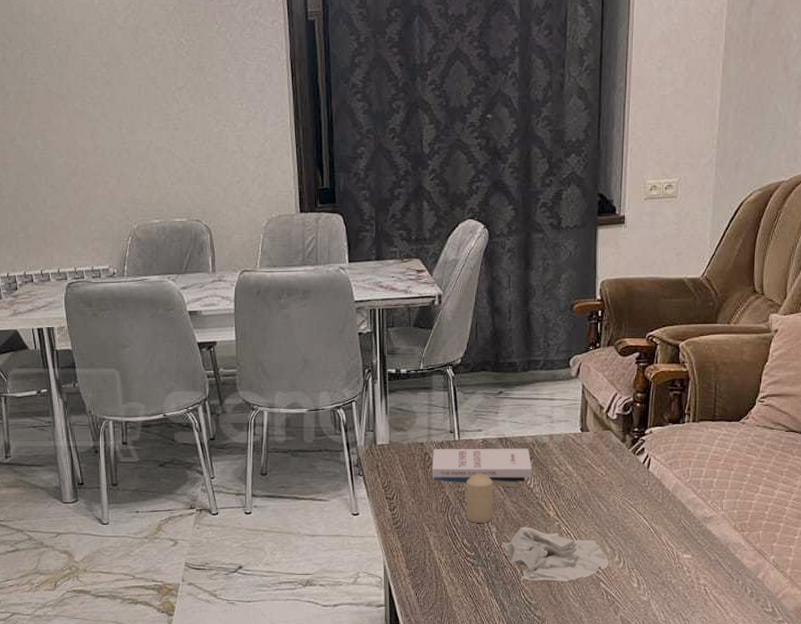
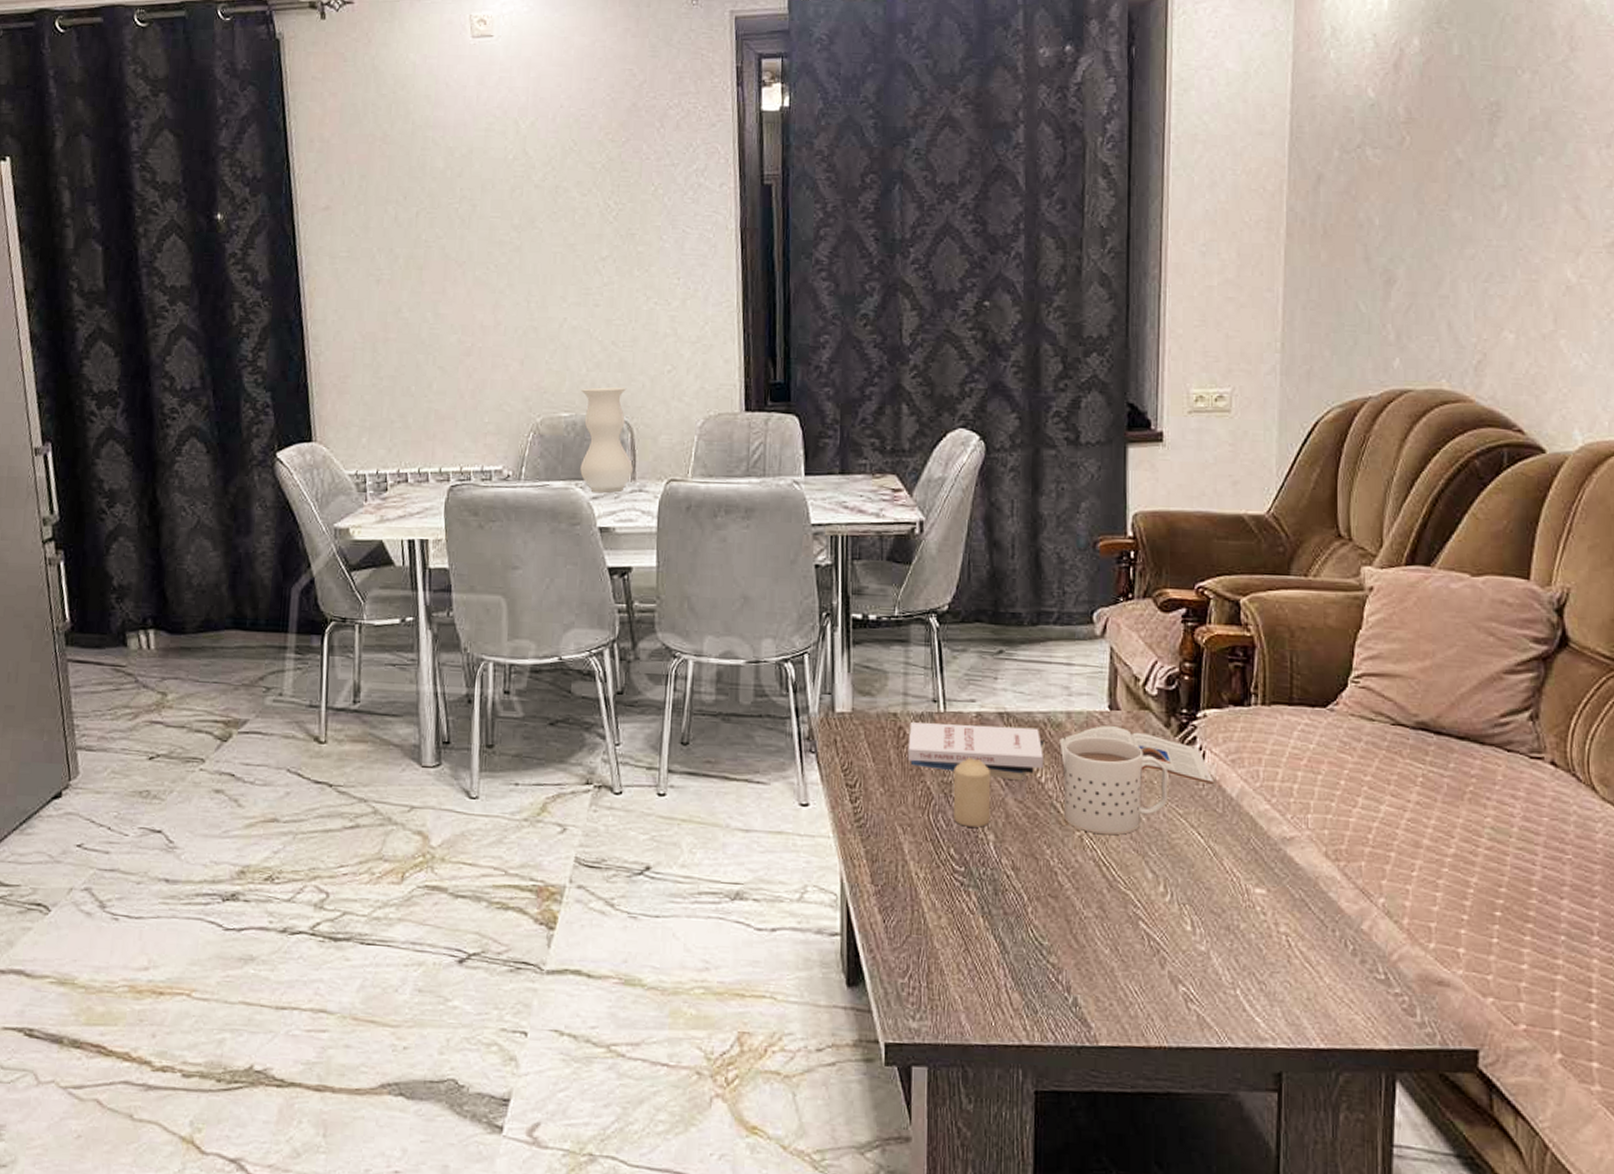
vase: none [167,197,213,284] -> present [580,387,633,494]
tissue: present [502,526,610,582] -> none [1003,835,1152,917]
magazine: none [544,444,656,483] -> present [1059,726,1213,785]
mug: none [546,451,624,523] -> present [1063,735,1169,836]

